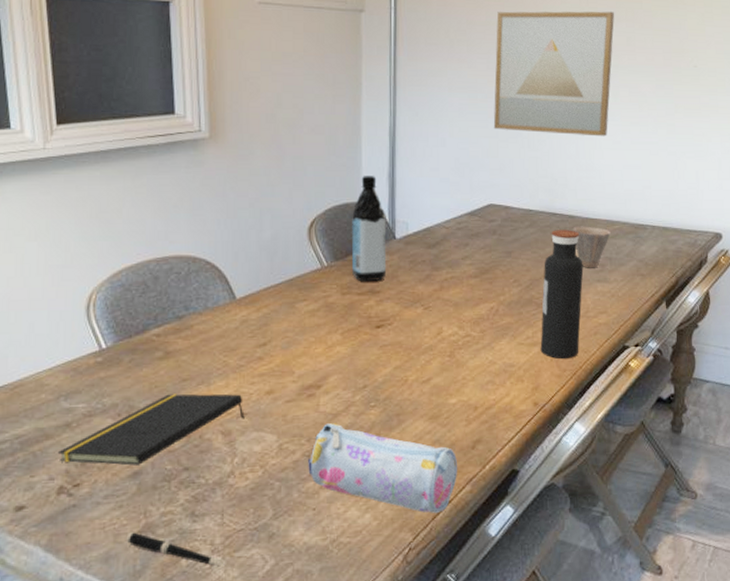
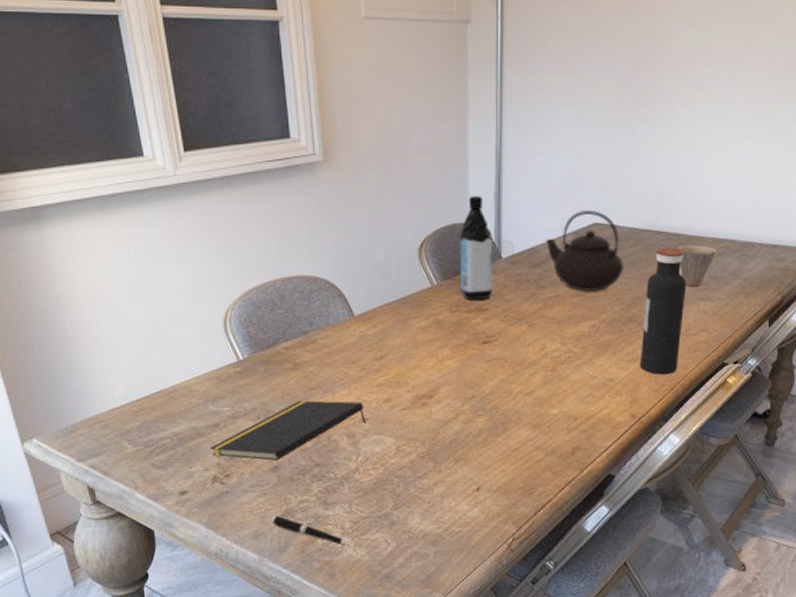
pencil case: present [308,423,458,513] -> none [423,429,558,510]
teapot: none [440,191,520,274] -> present [545,209,623,292]
wall art: present [493,11,615,137] -> none [600,10,737,150]

